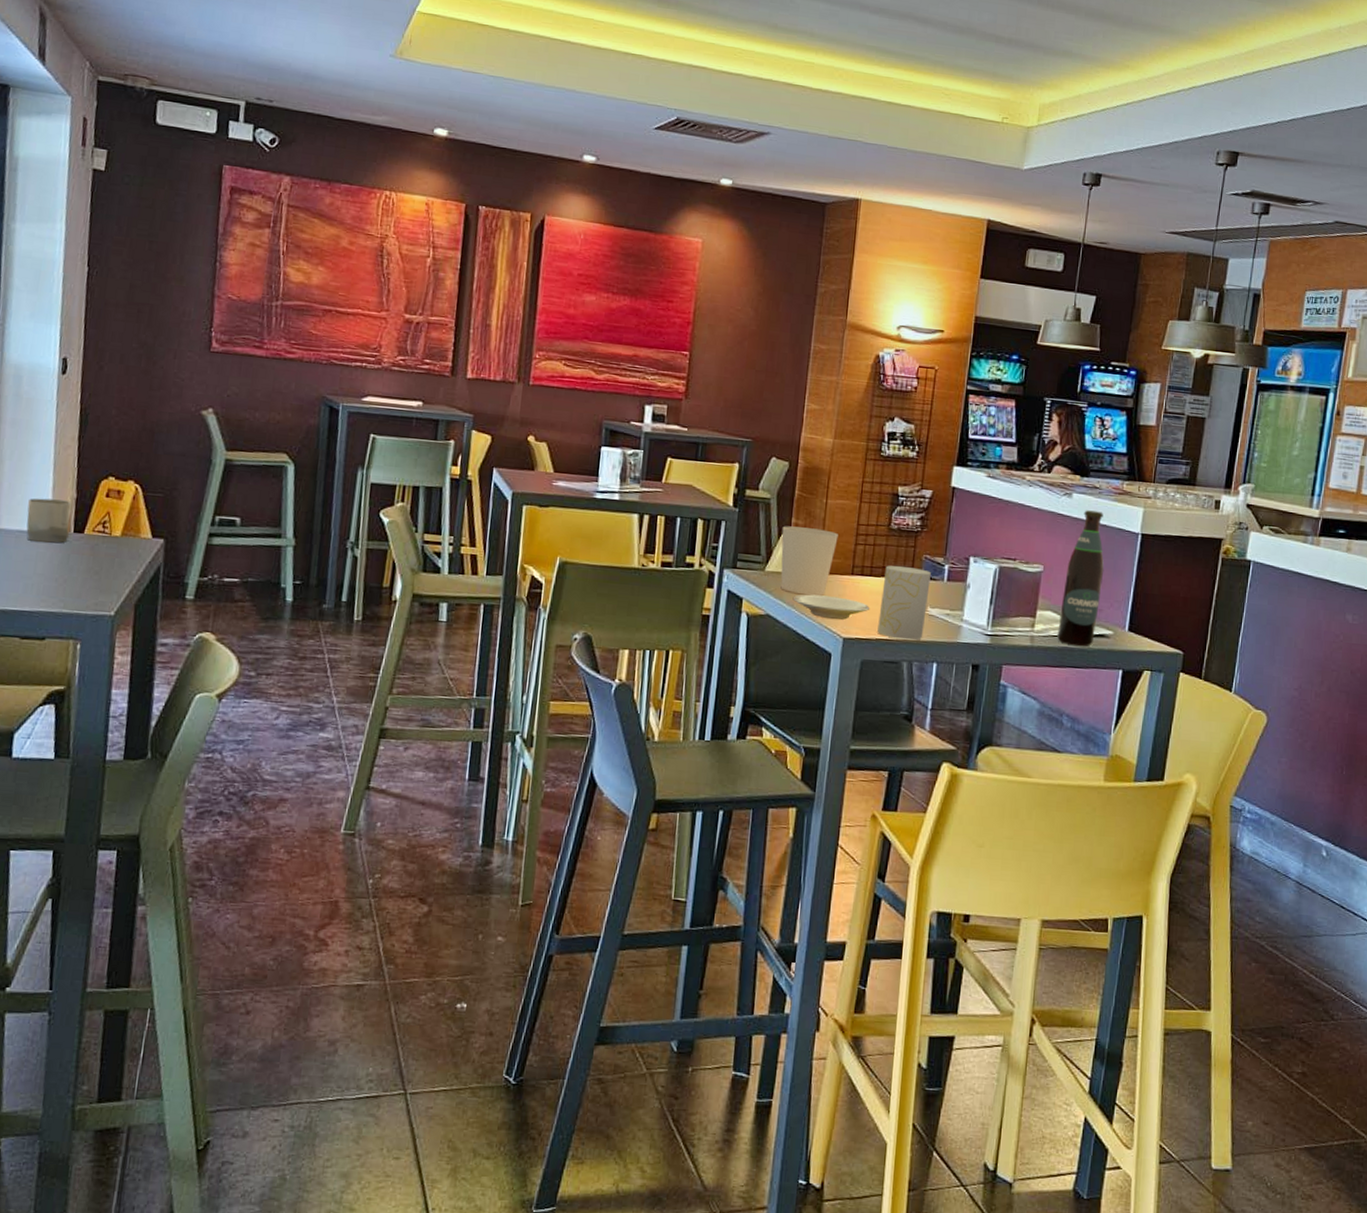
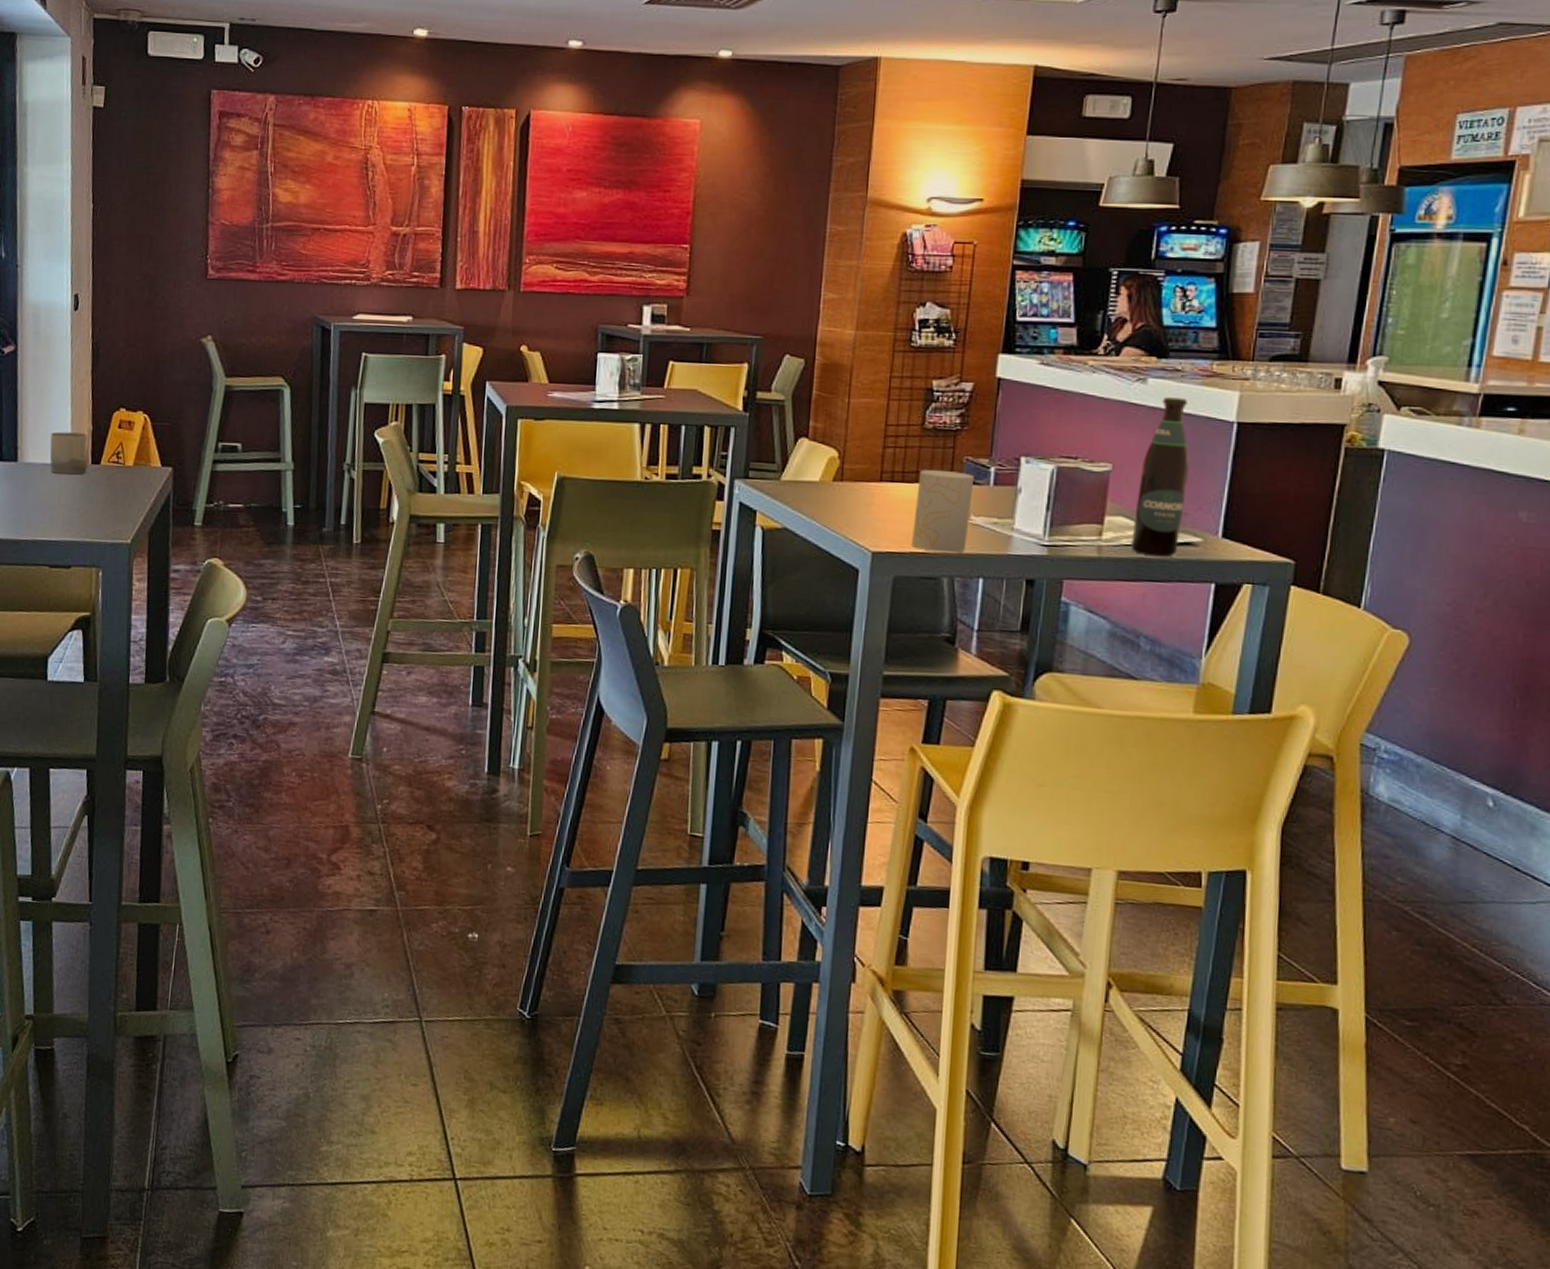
dixie cup: present [780,526,838,597] -> none [798,430,863,507]
saucer: present [792,594,870,620] -> none [813,504,903,532]

